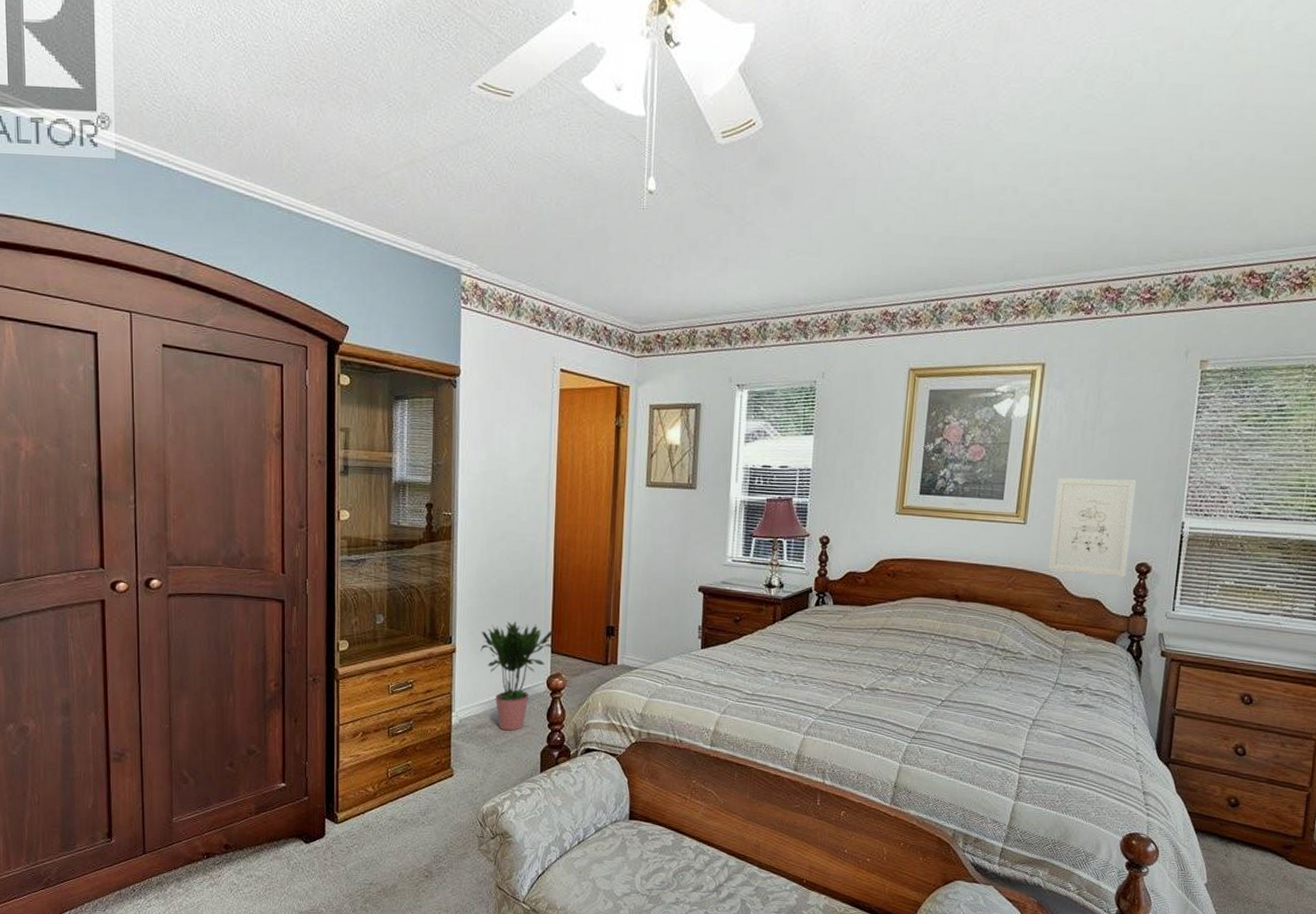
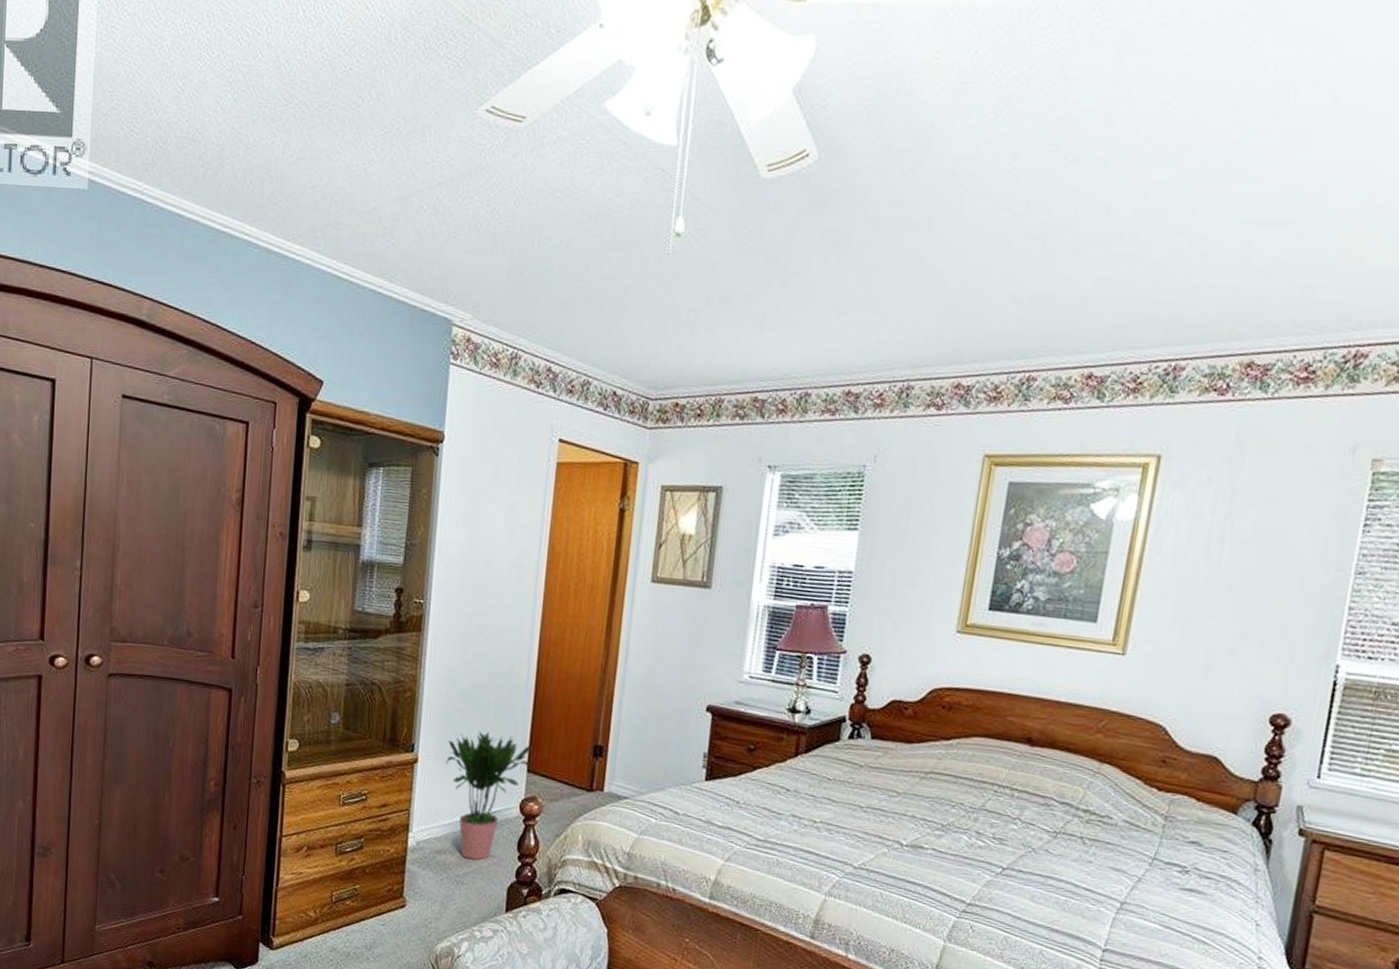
wall art: present [1049,477,1137,578] -> none [1152,599,1277,731]

